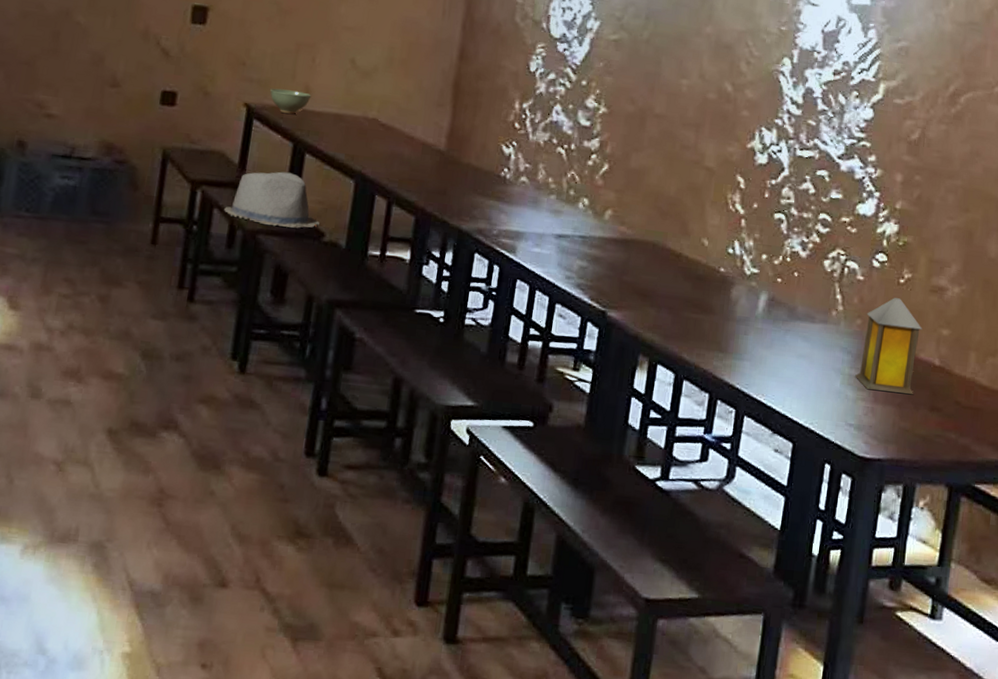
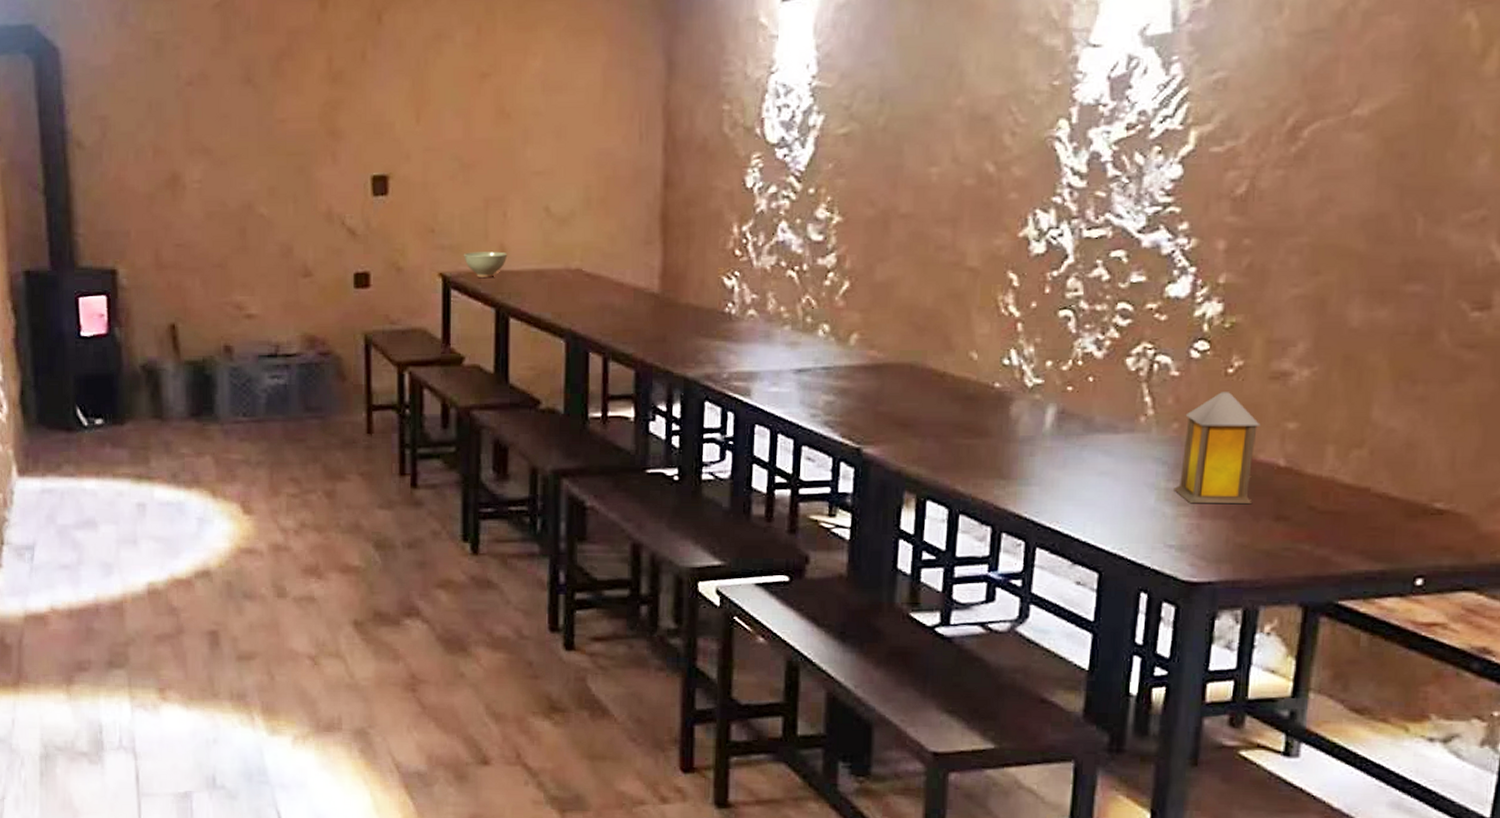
hat: present [224,171,321,228] -> none [434,341,535,400]

